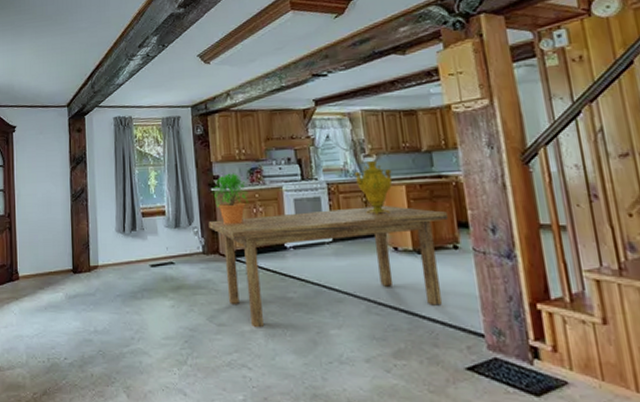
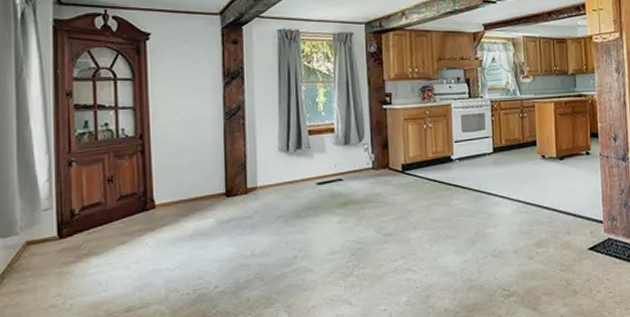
dining table: present [208,206,449,328] -> none [379,120,585,235]
potted plant: present [211,173,249,224] -> none [383,90,420,140]
decorative urn: present [354,161,393,214] -> none [514,82,544,128]

